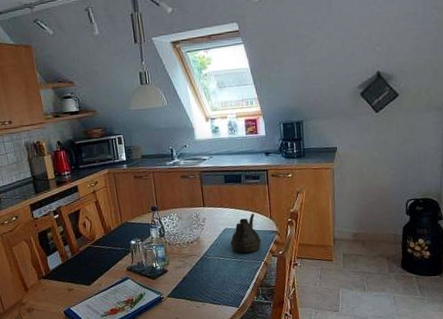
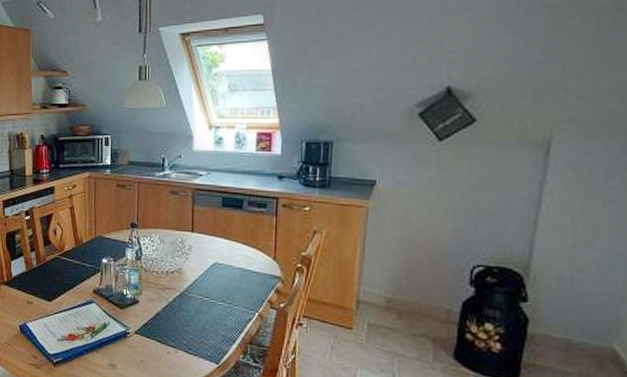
teapot: present [230,213,261,254] -> none [219,249,258,299]

